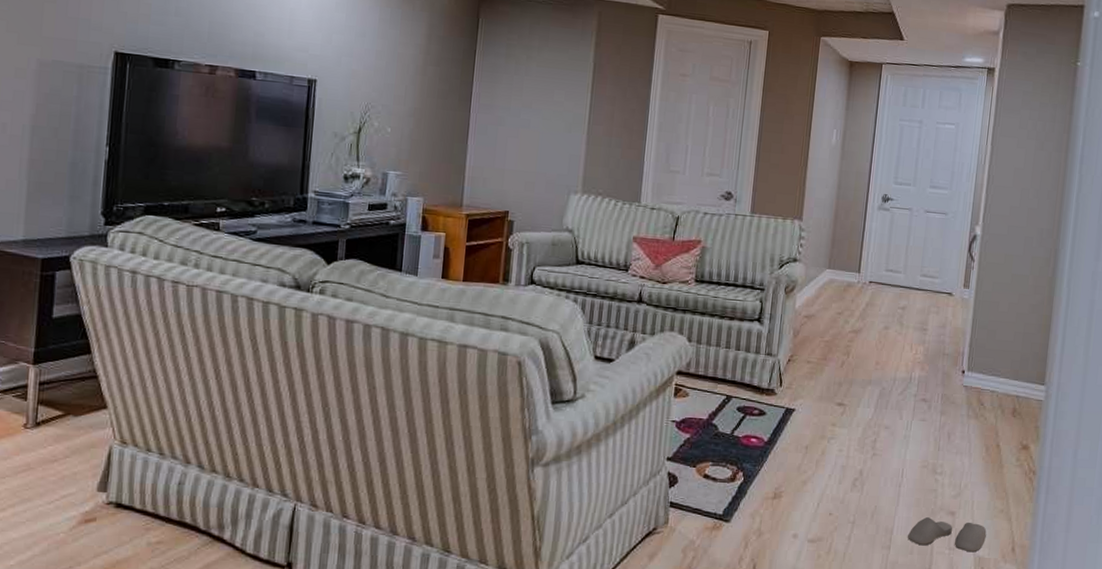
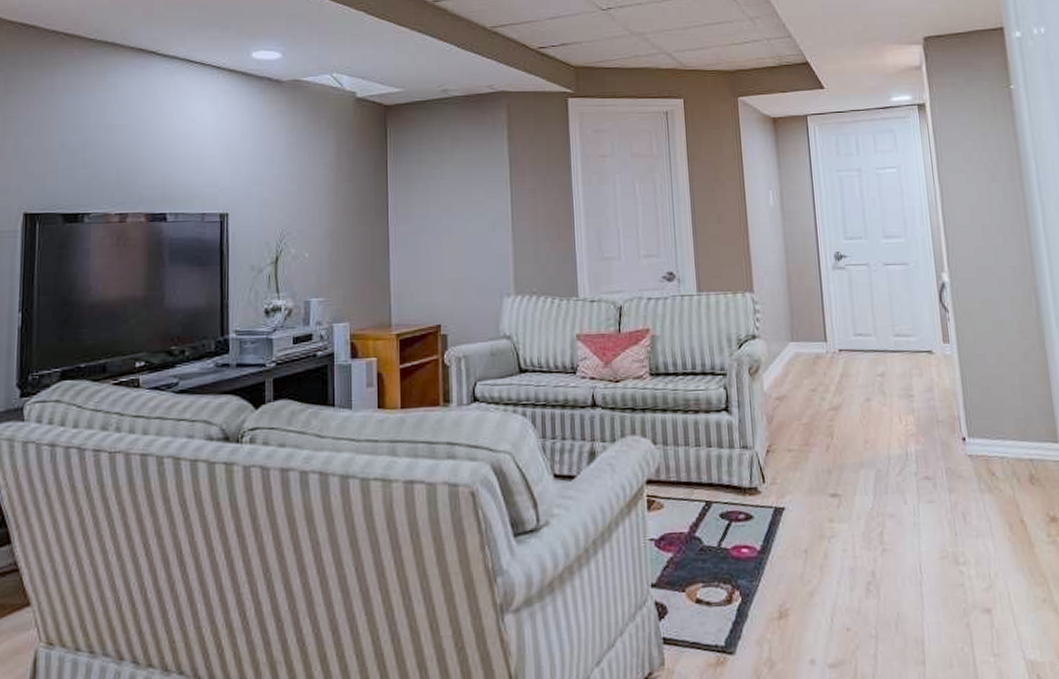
slippers: present [908,517,987,553] -> none [942,619,1034,657]

